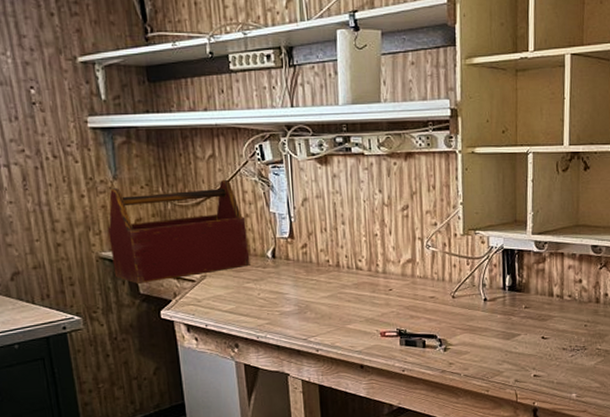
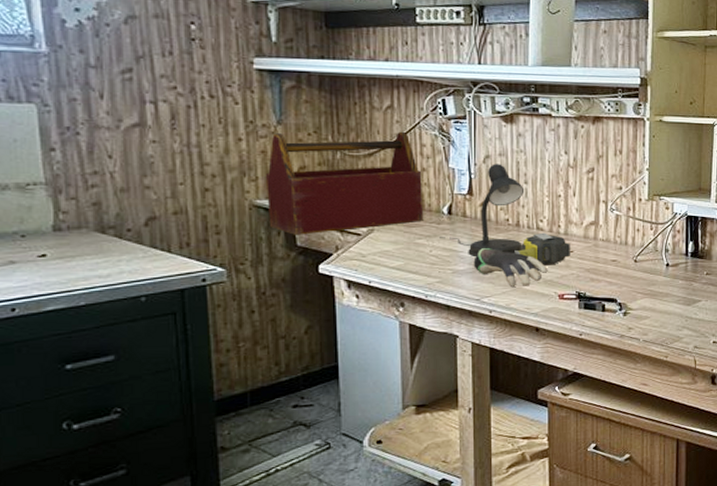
desk lamp: none [266,206,344,298] -> present [440,164,525,256]
glove: none [298,289,369,326] -> present [473,248,548,287]
tape measure: none [336,272,389,304] -> present [514,232,570,265]

